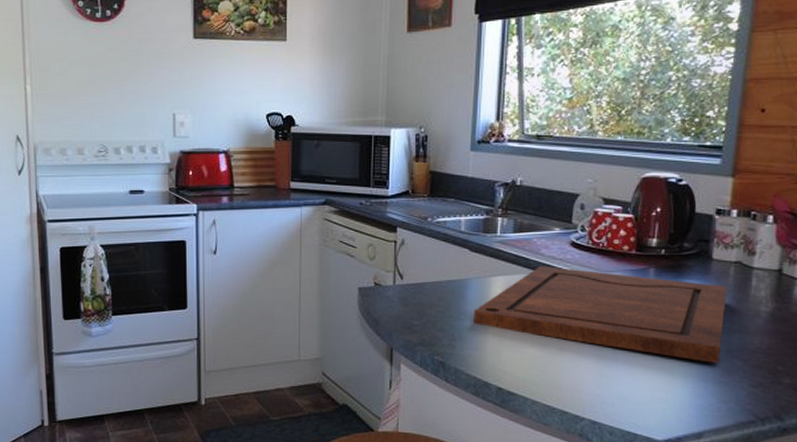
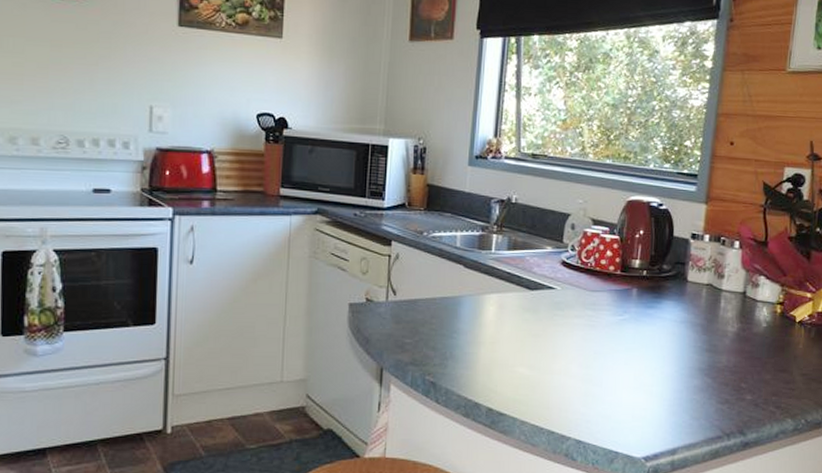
cutting board: present [473,266,728,363] -> none [466,284,700,381]

